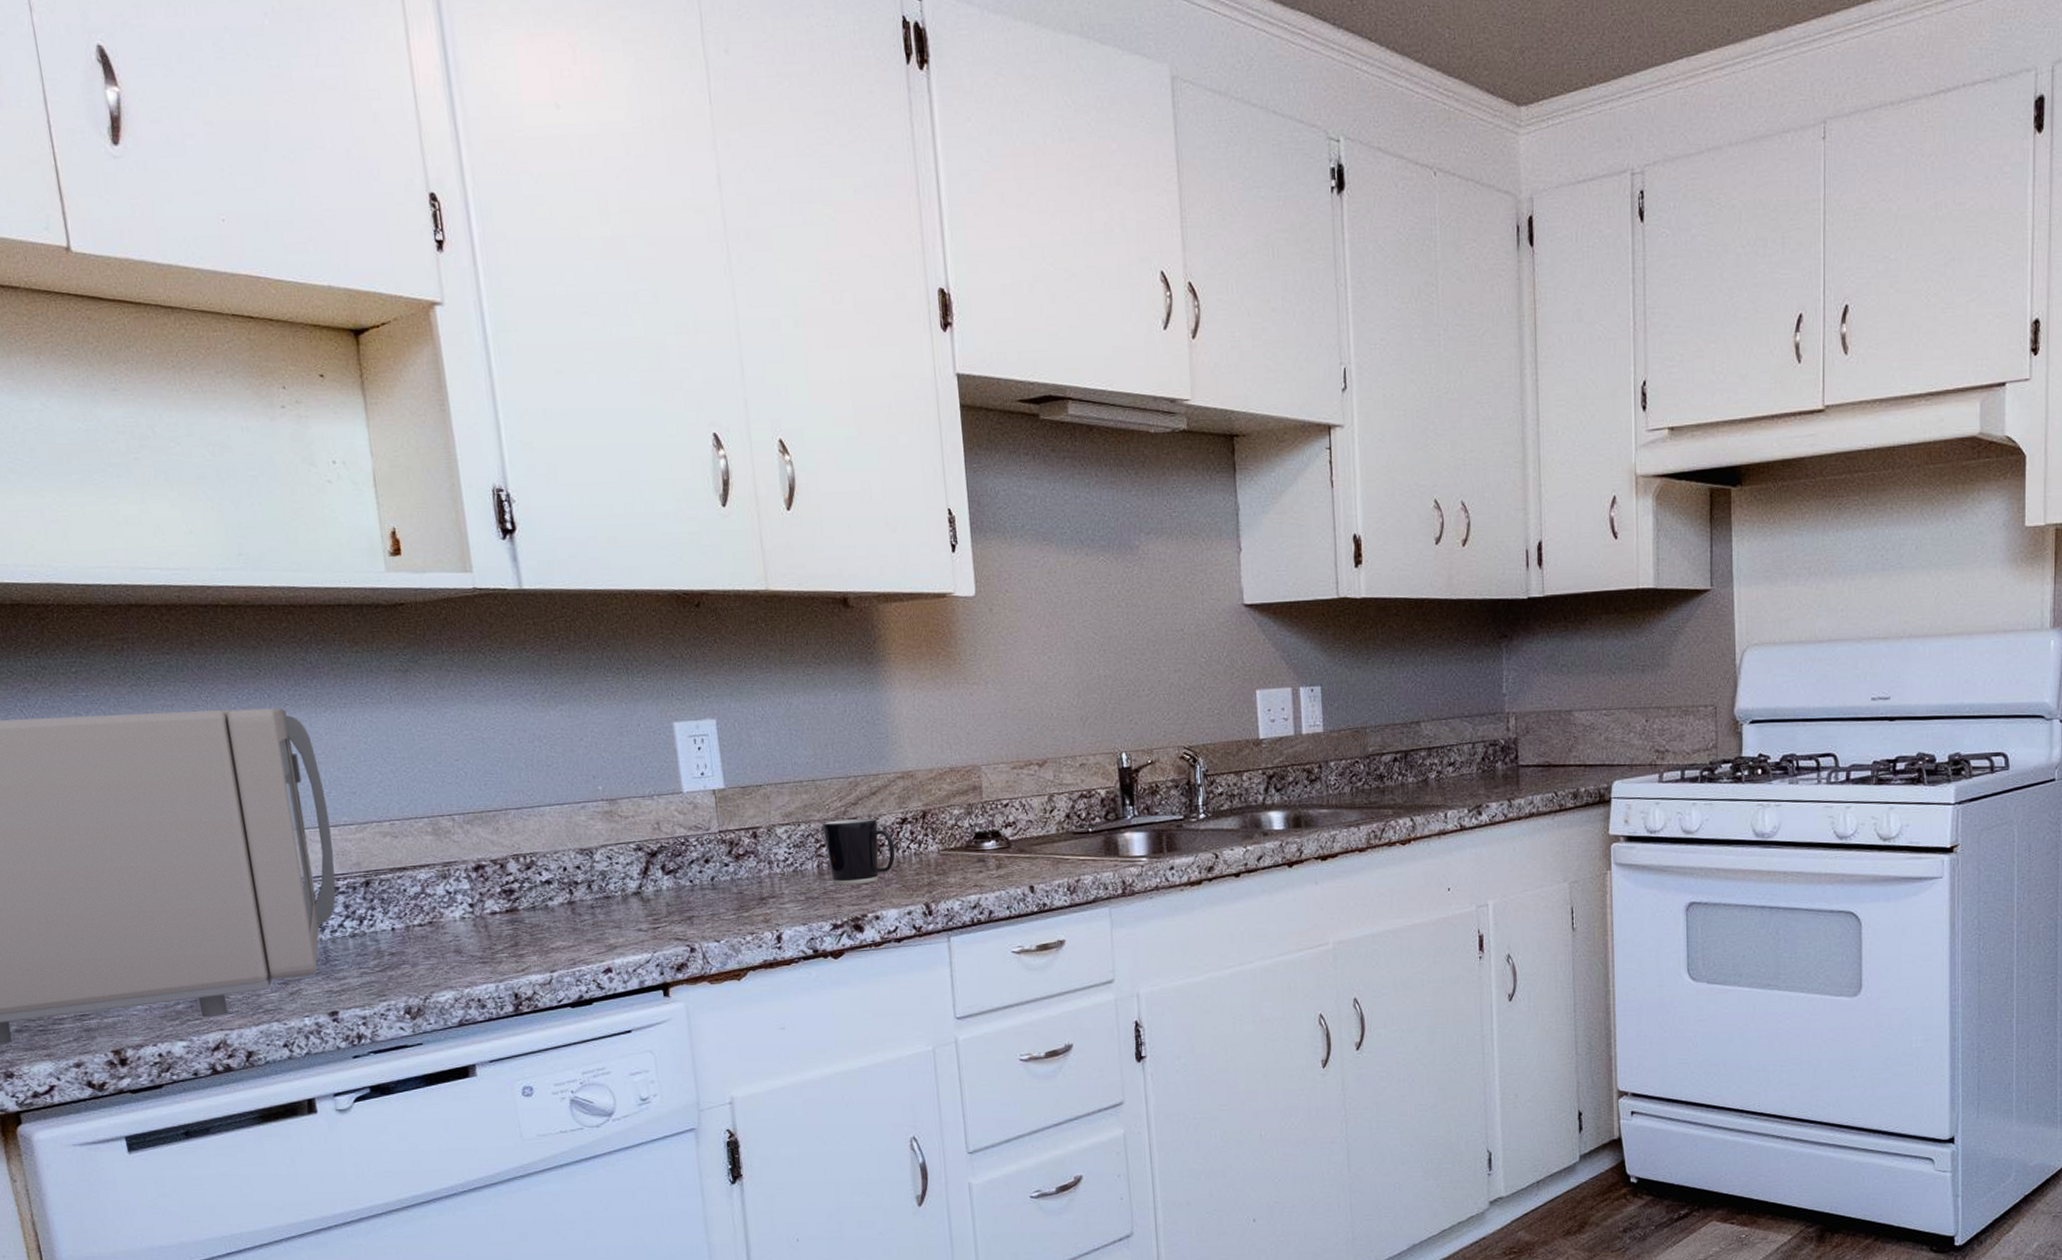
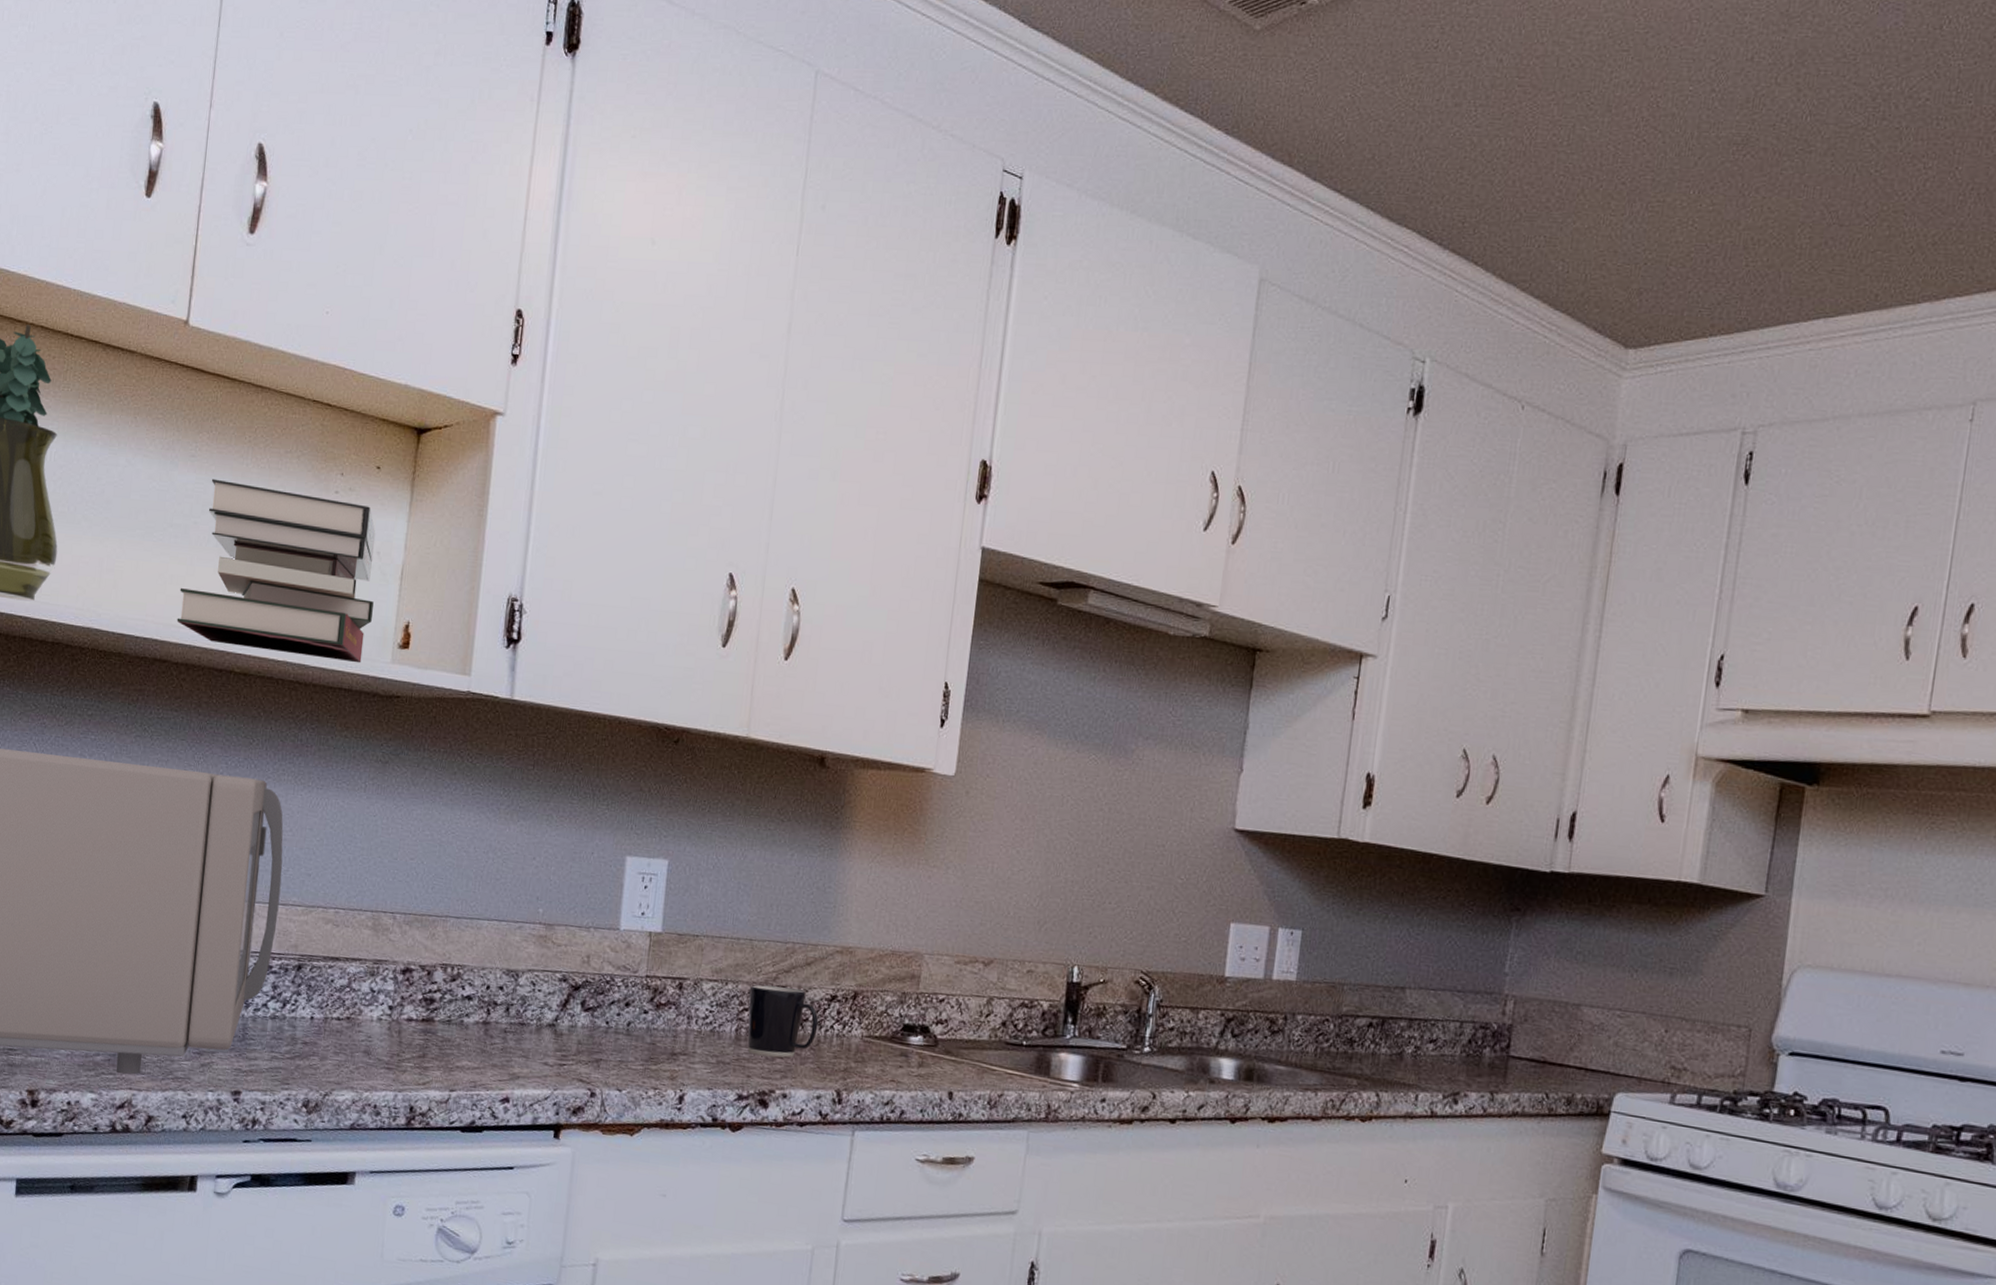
books: none [138,410,355,579] -> present [176,478,376,663]

